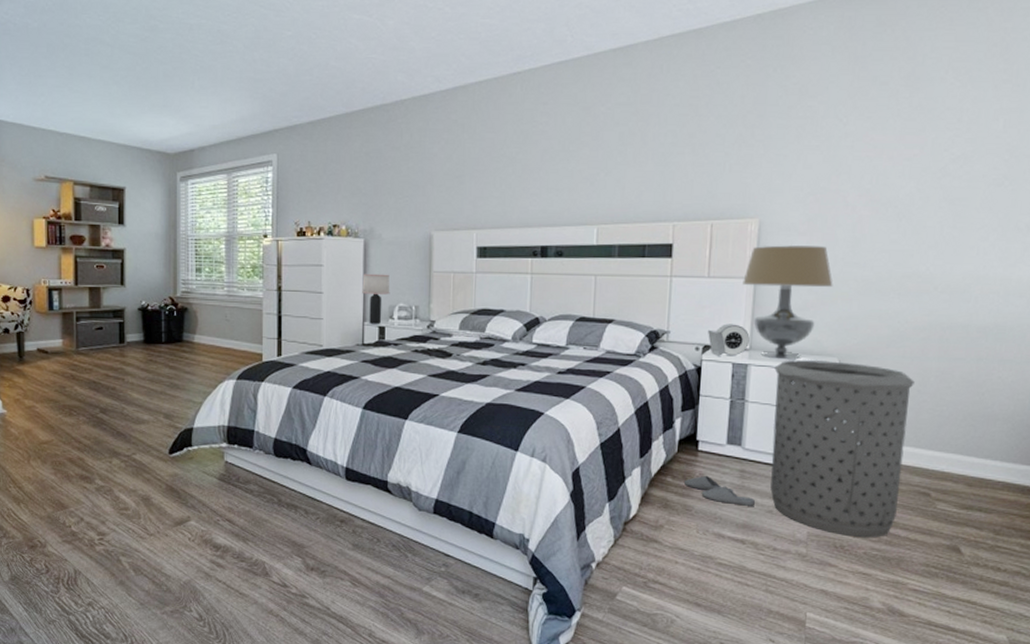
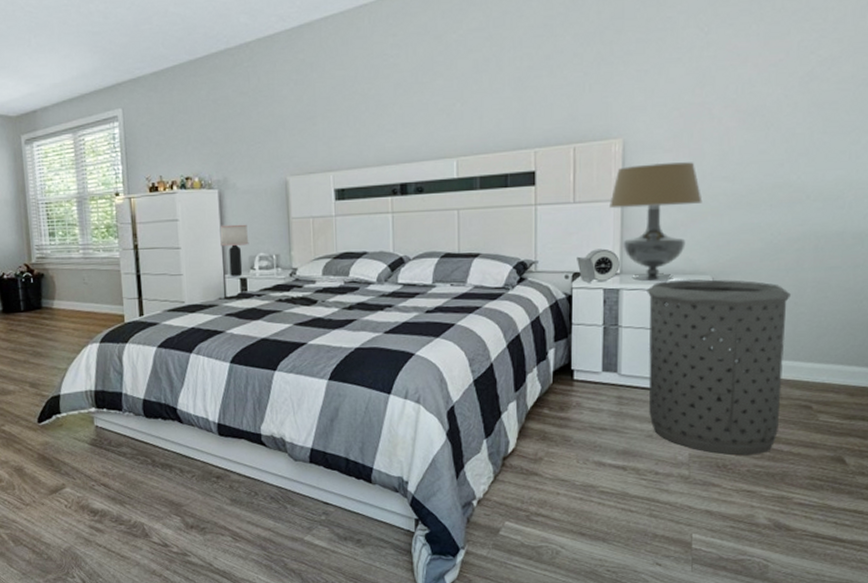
slippers: present [683,475,755,506] -> none [560,404,634,432]

